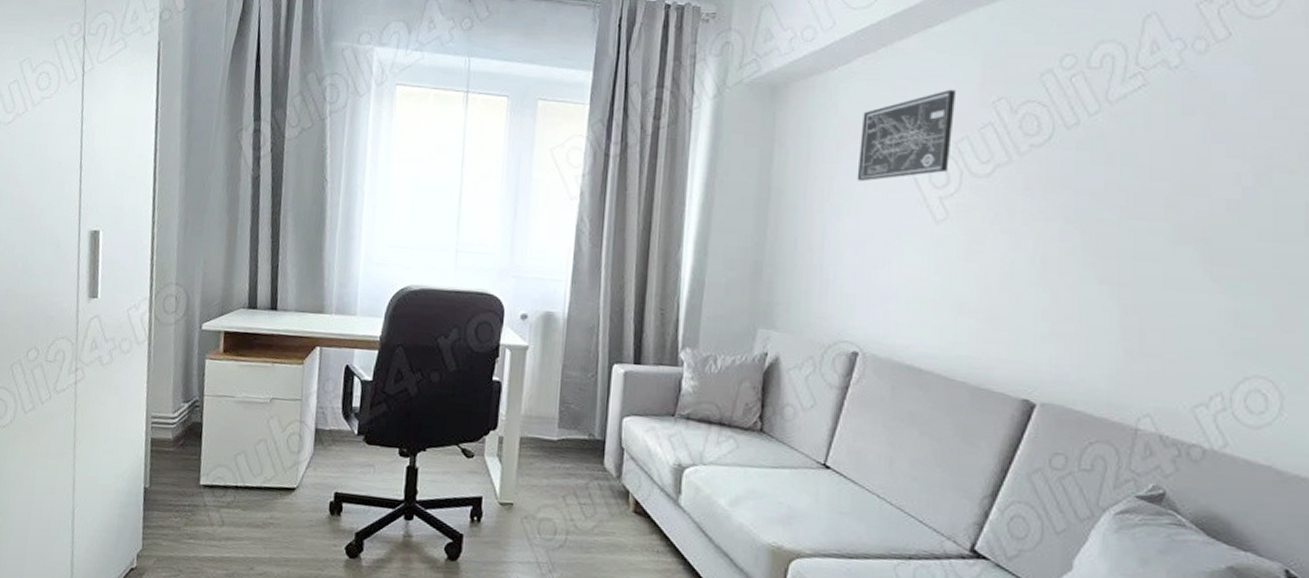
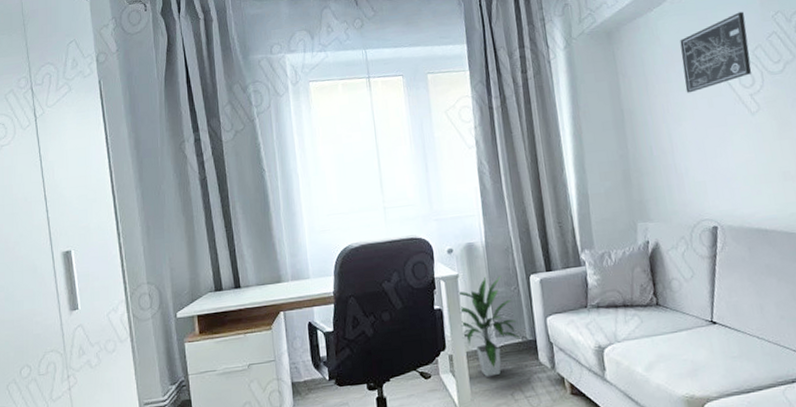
indoor plant: none [518,356,587,472] -> present [457,276,520,377]

